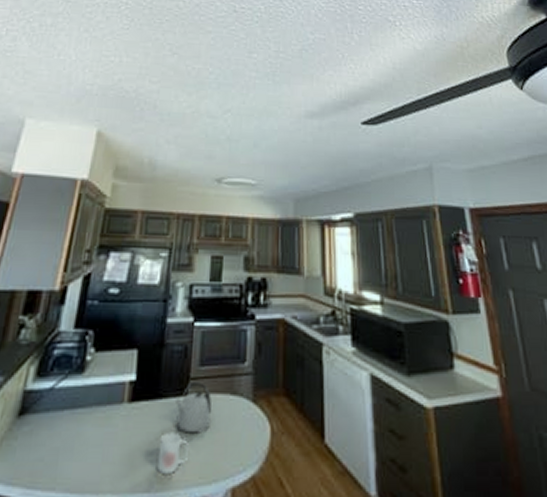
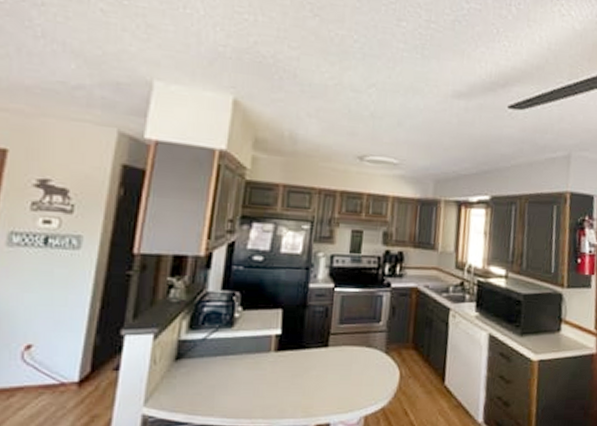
mug: present [156,432,189,476] -> none [301,374,329,407]
kettle: present [176,382,212,434] -> none [317,336,349,376]

